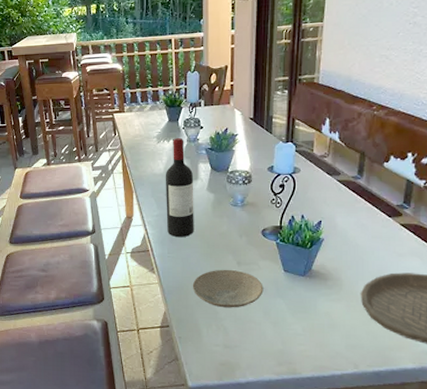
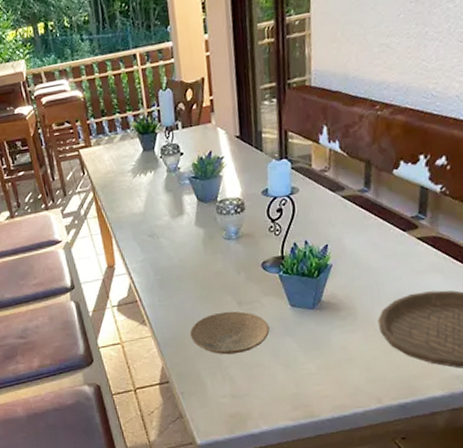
wine bottle: present [165,137,194,238] -> none [145,168,186,283]

